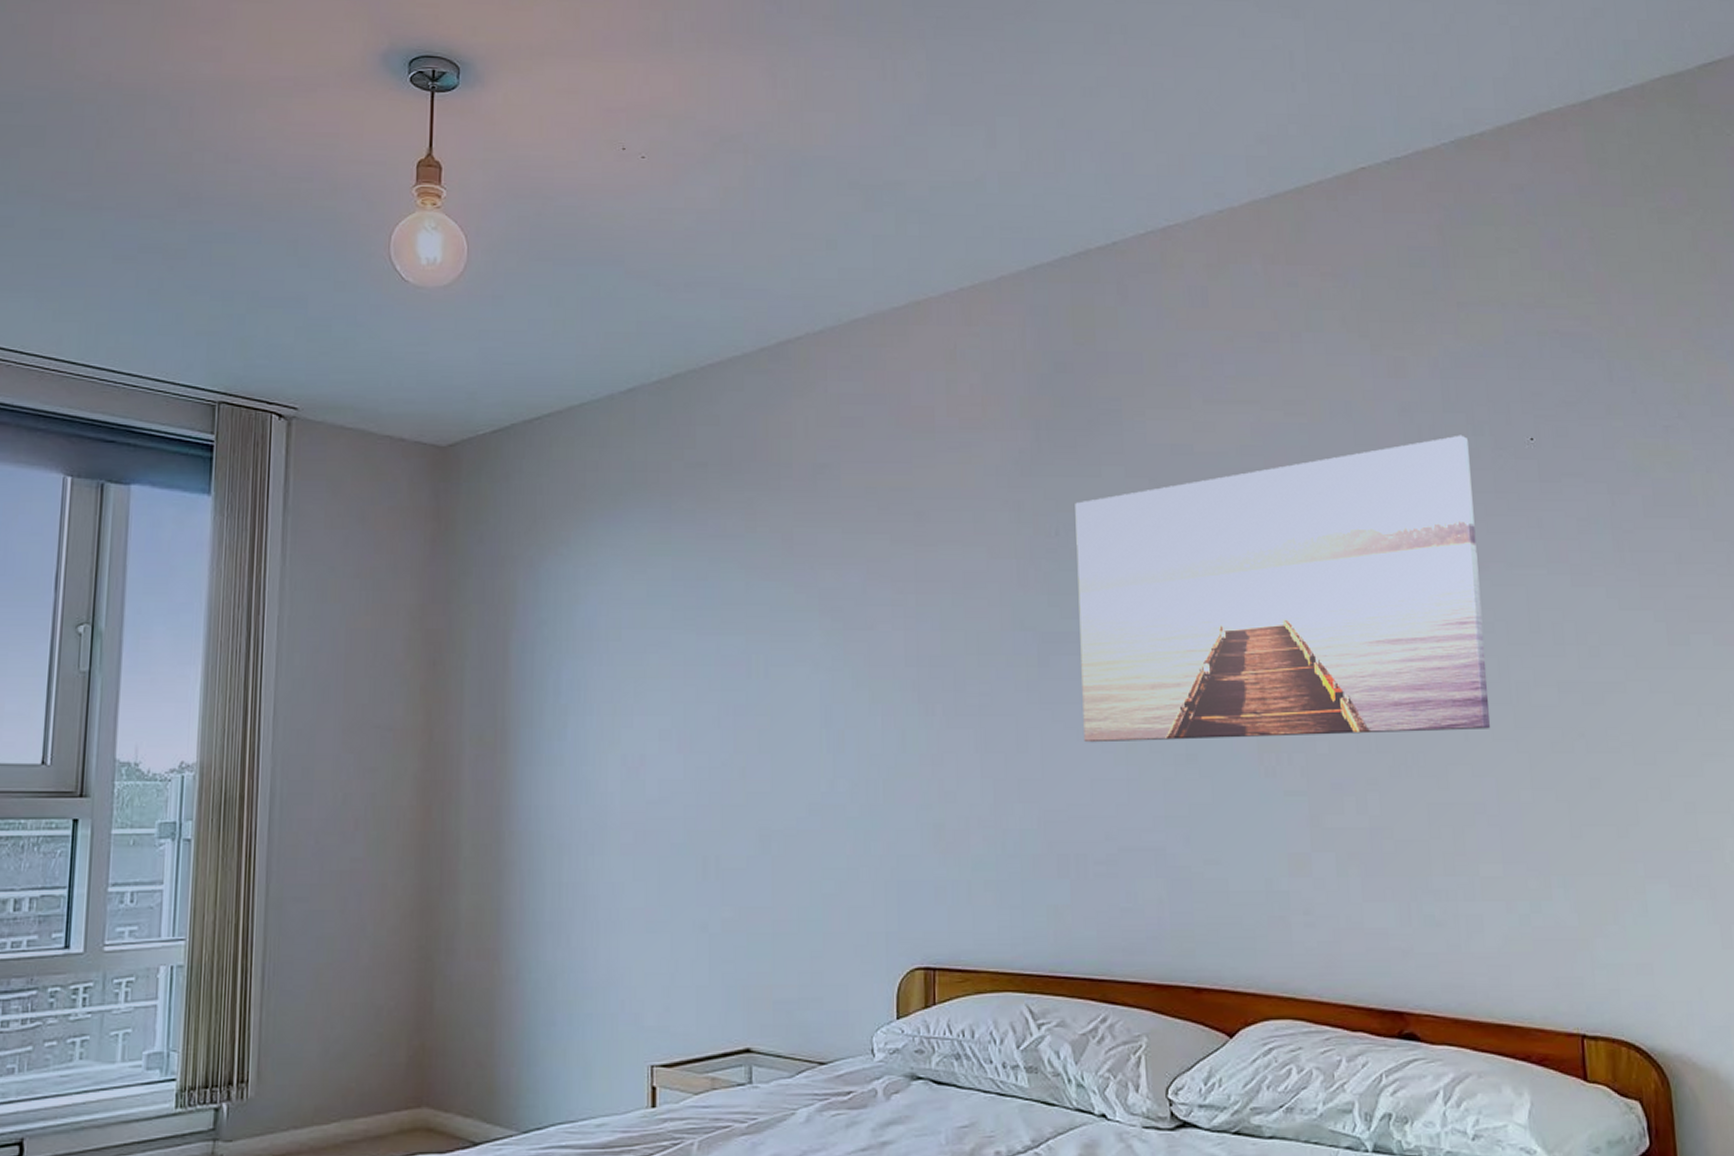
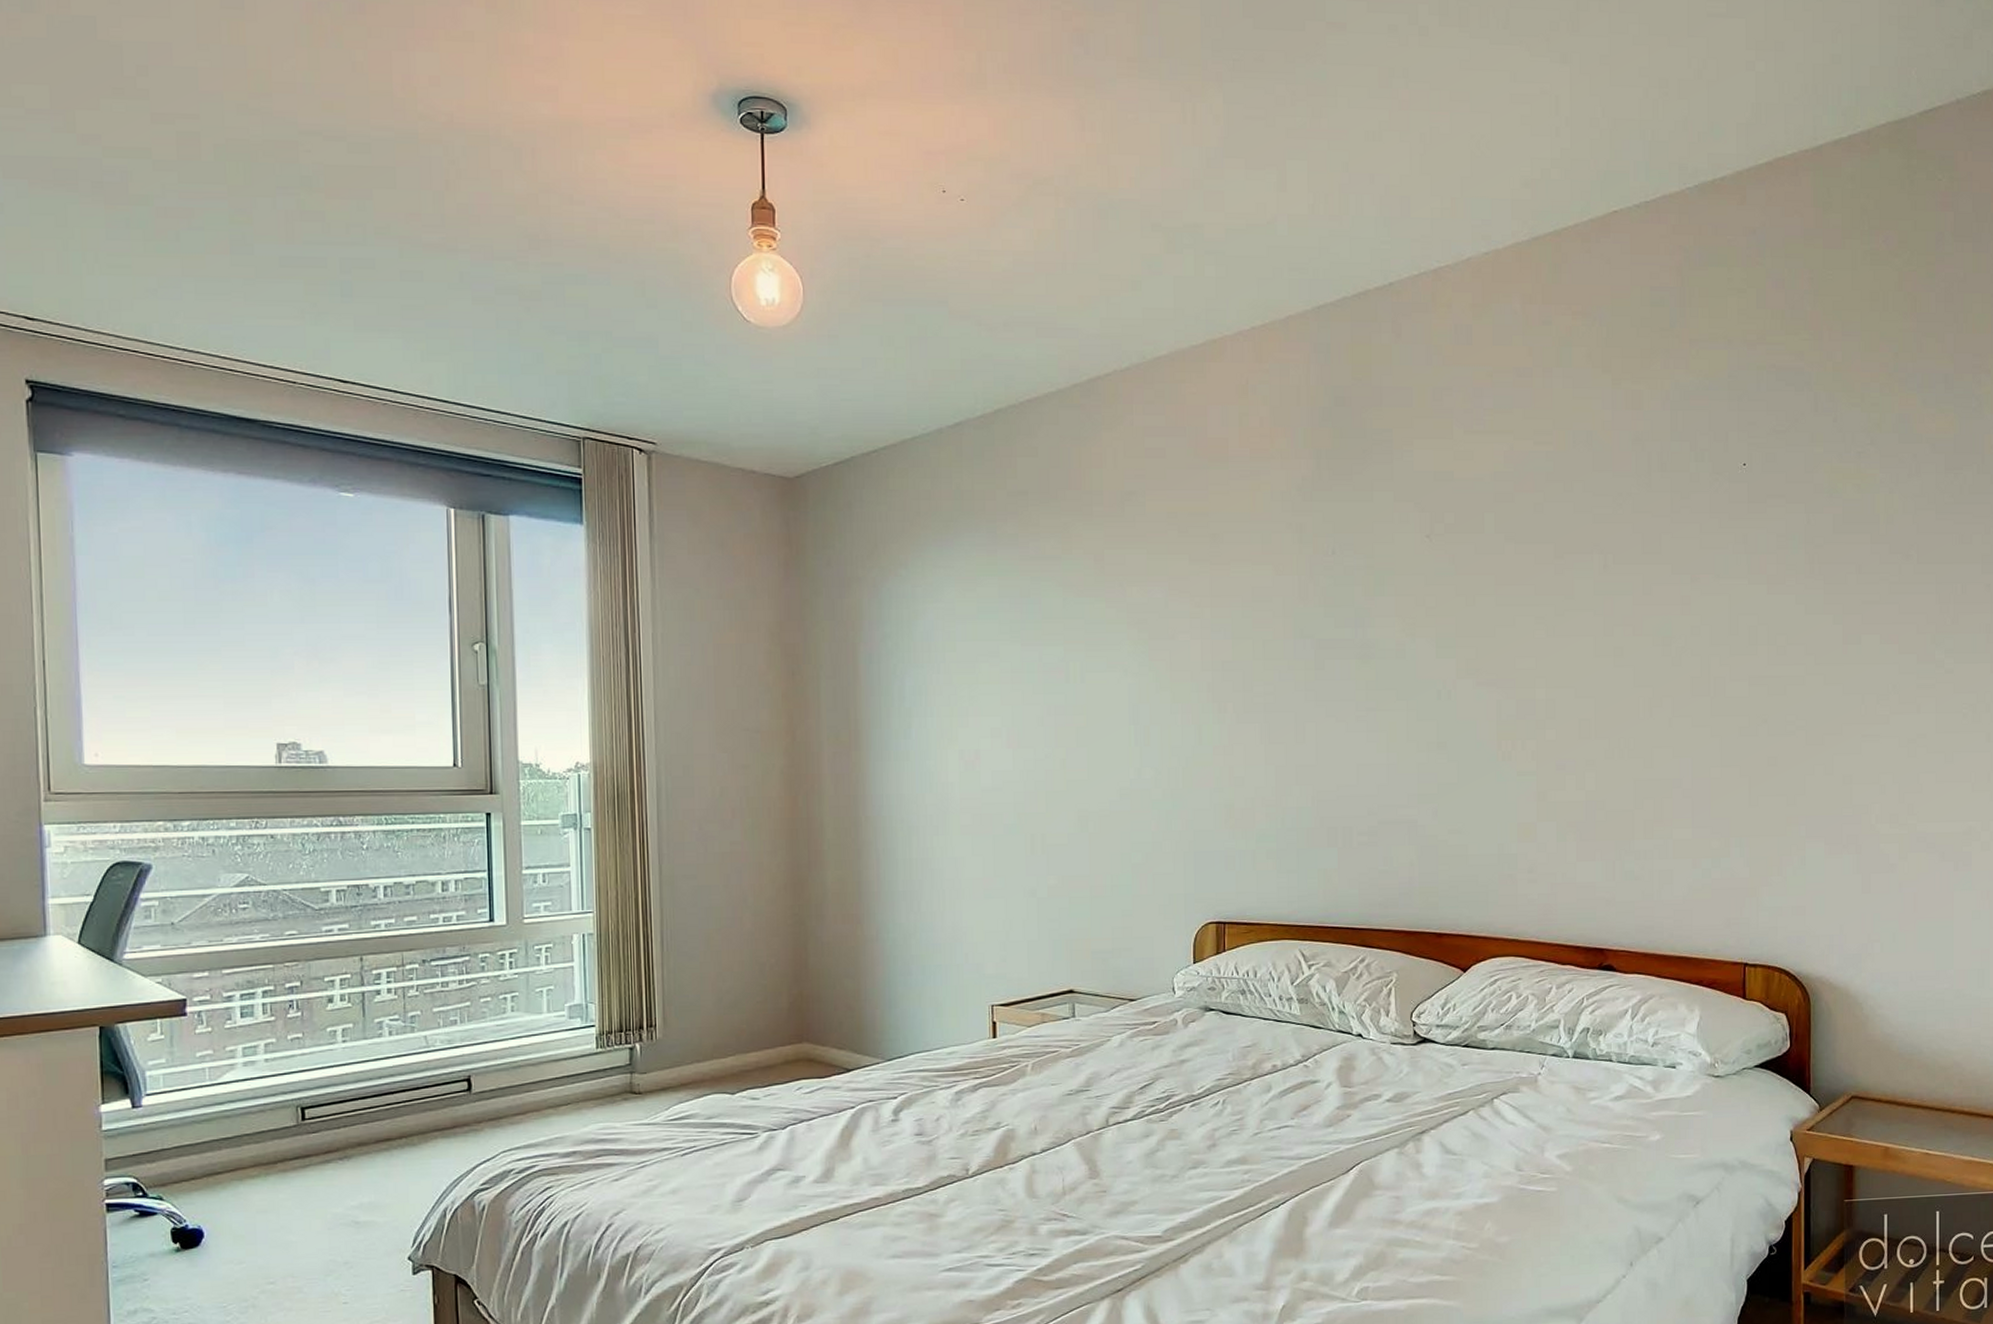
wall art: present [1075,435,1491,743] -> none [1350,461,1691,734]

